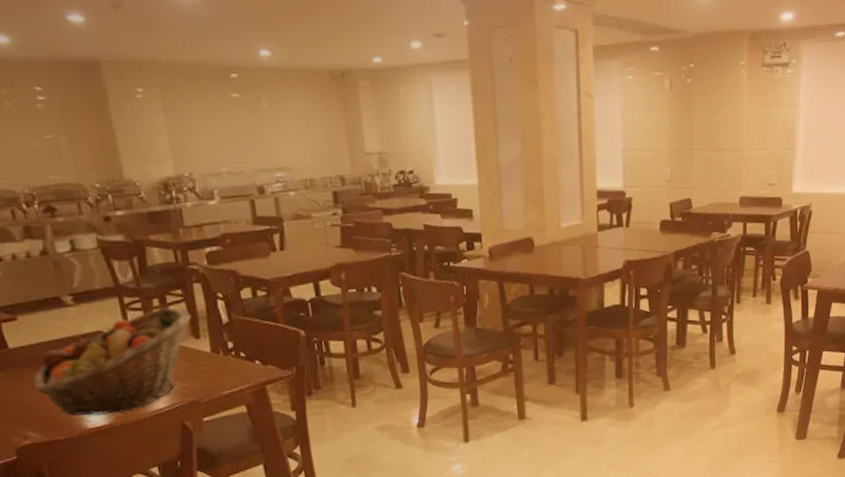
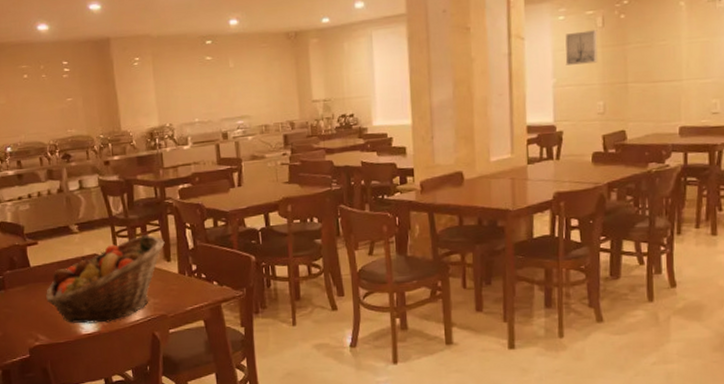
wall art: none [634,93,666,128] -> present [565,30,598,65]

